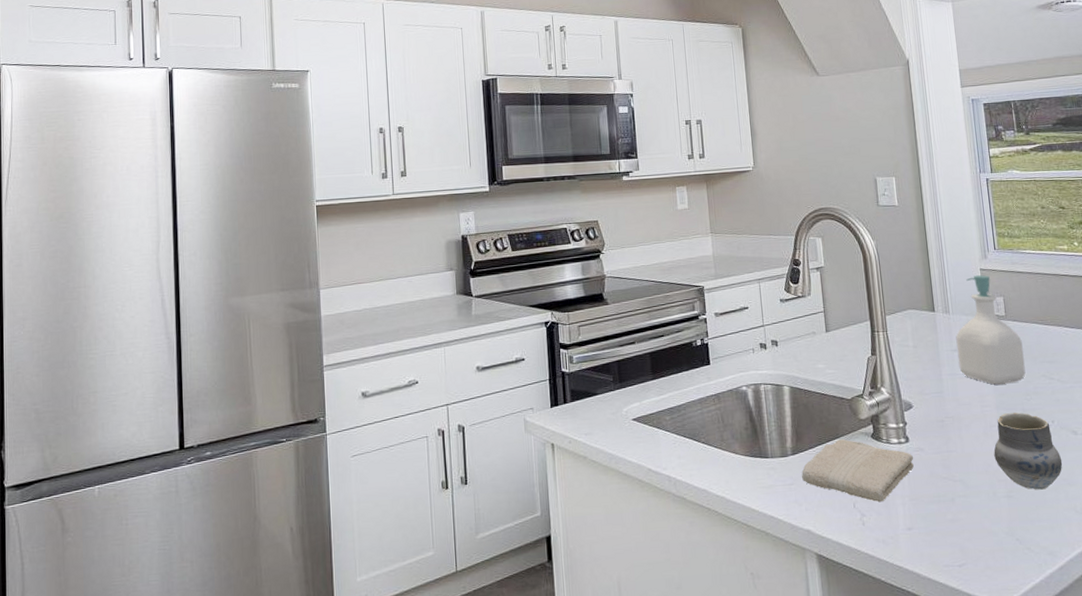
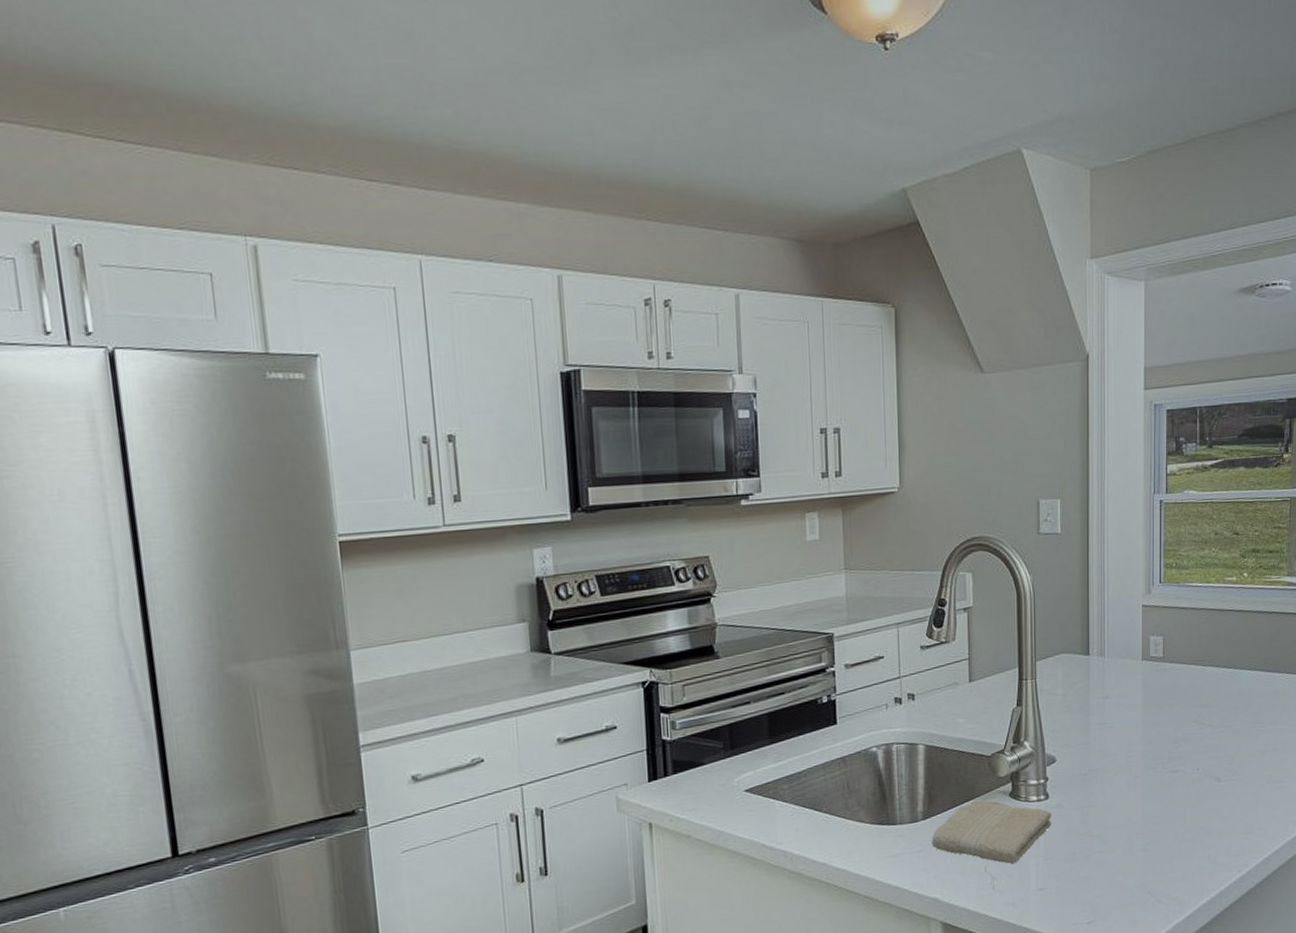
soap bottle: present [956,275,1026,385] -> none [1109,612,1177,733]
cup: present [994,412,1063,490] -> none [1135,761,1203,841]

